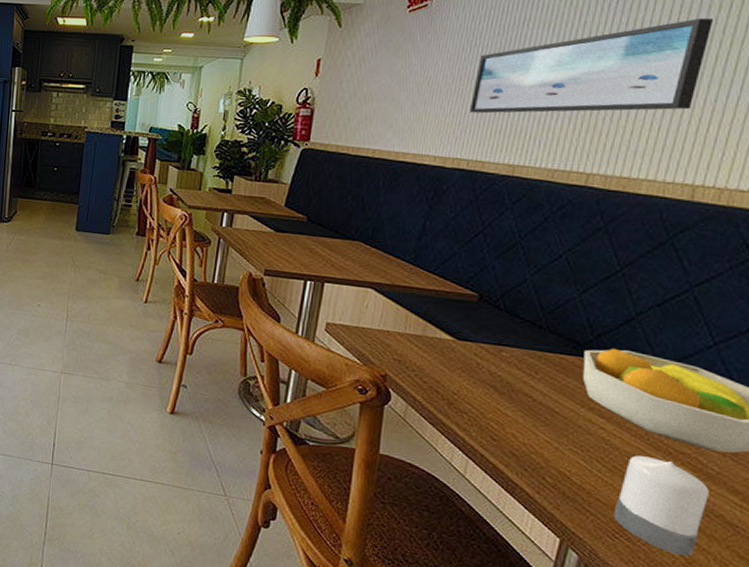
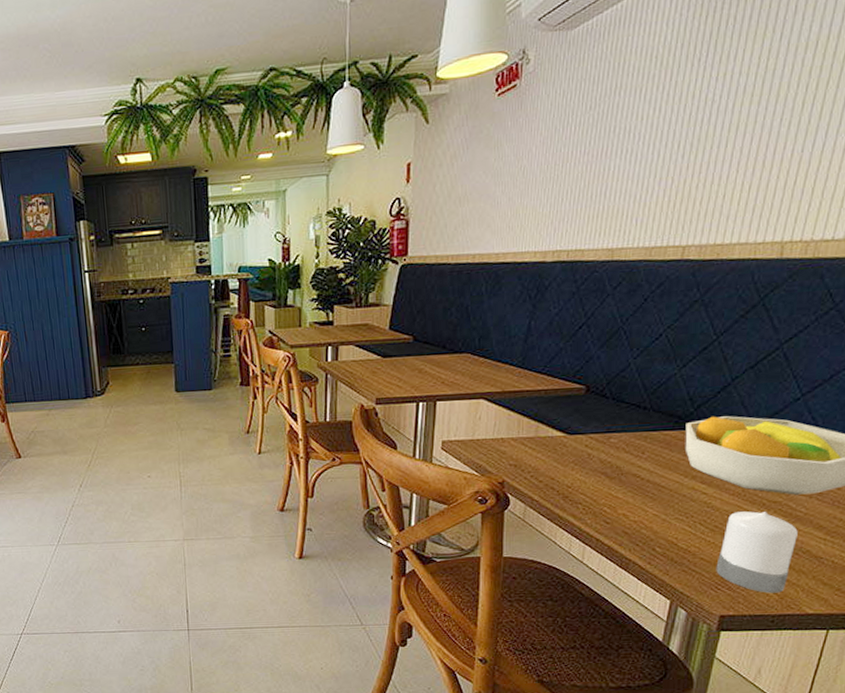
wall art: present [470,18,715,114] -> none [567,61,801,199]

